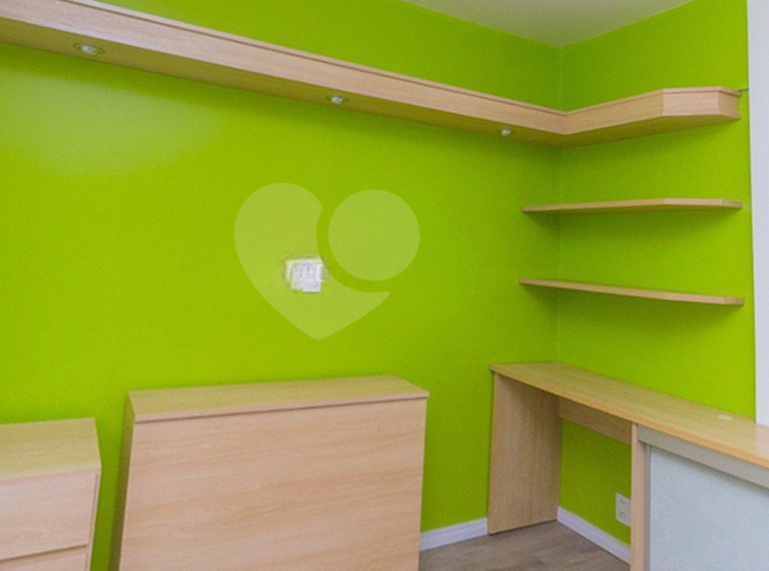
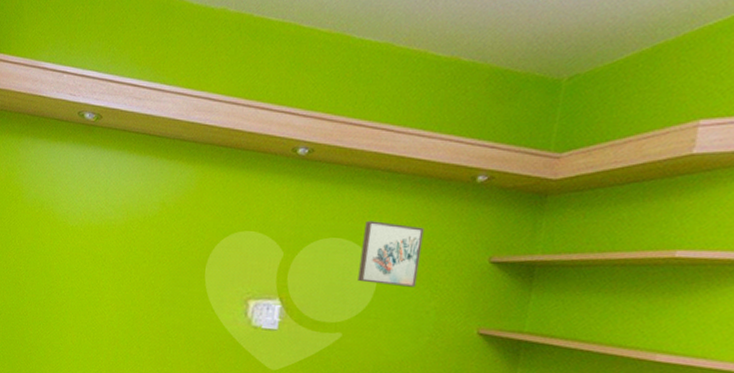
wall art: none [401,171,460,239] -> present [357,220,424,287]

